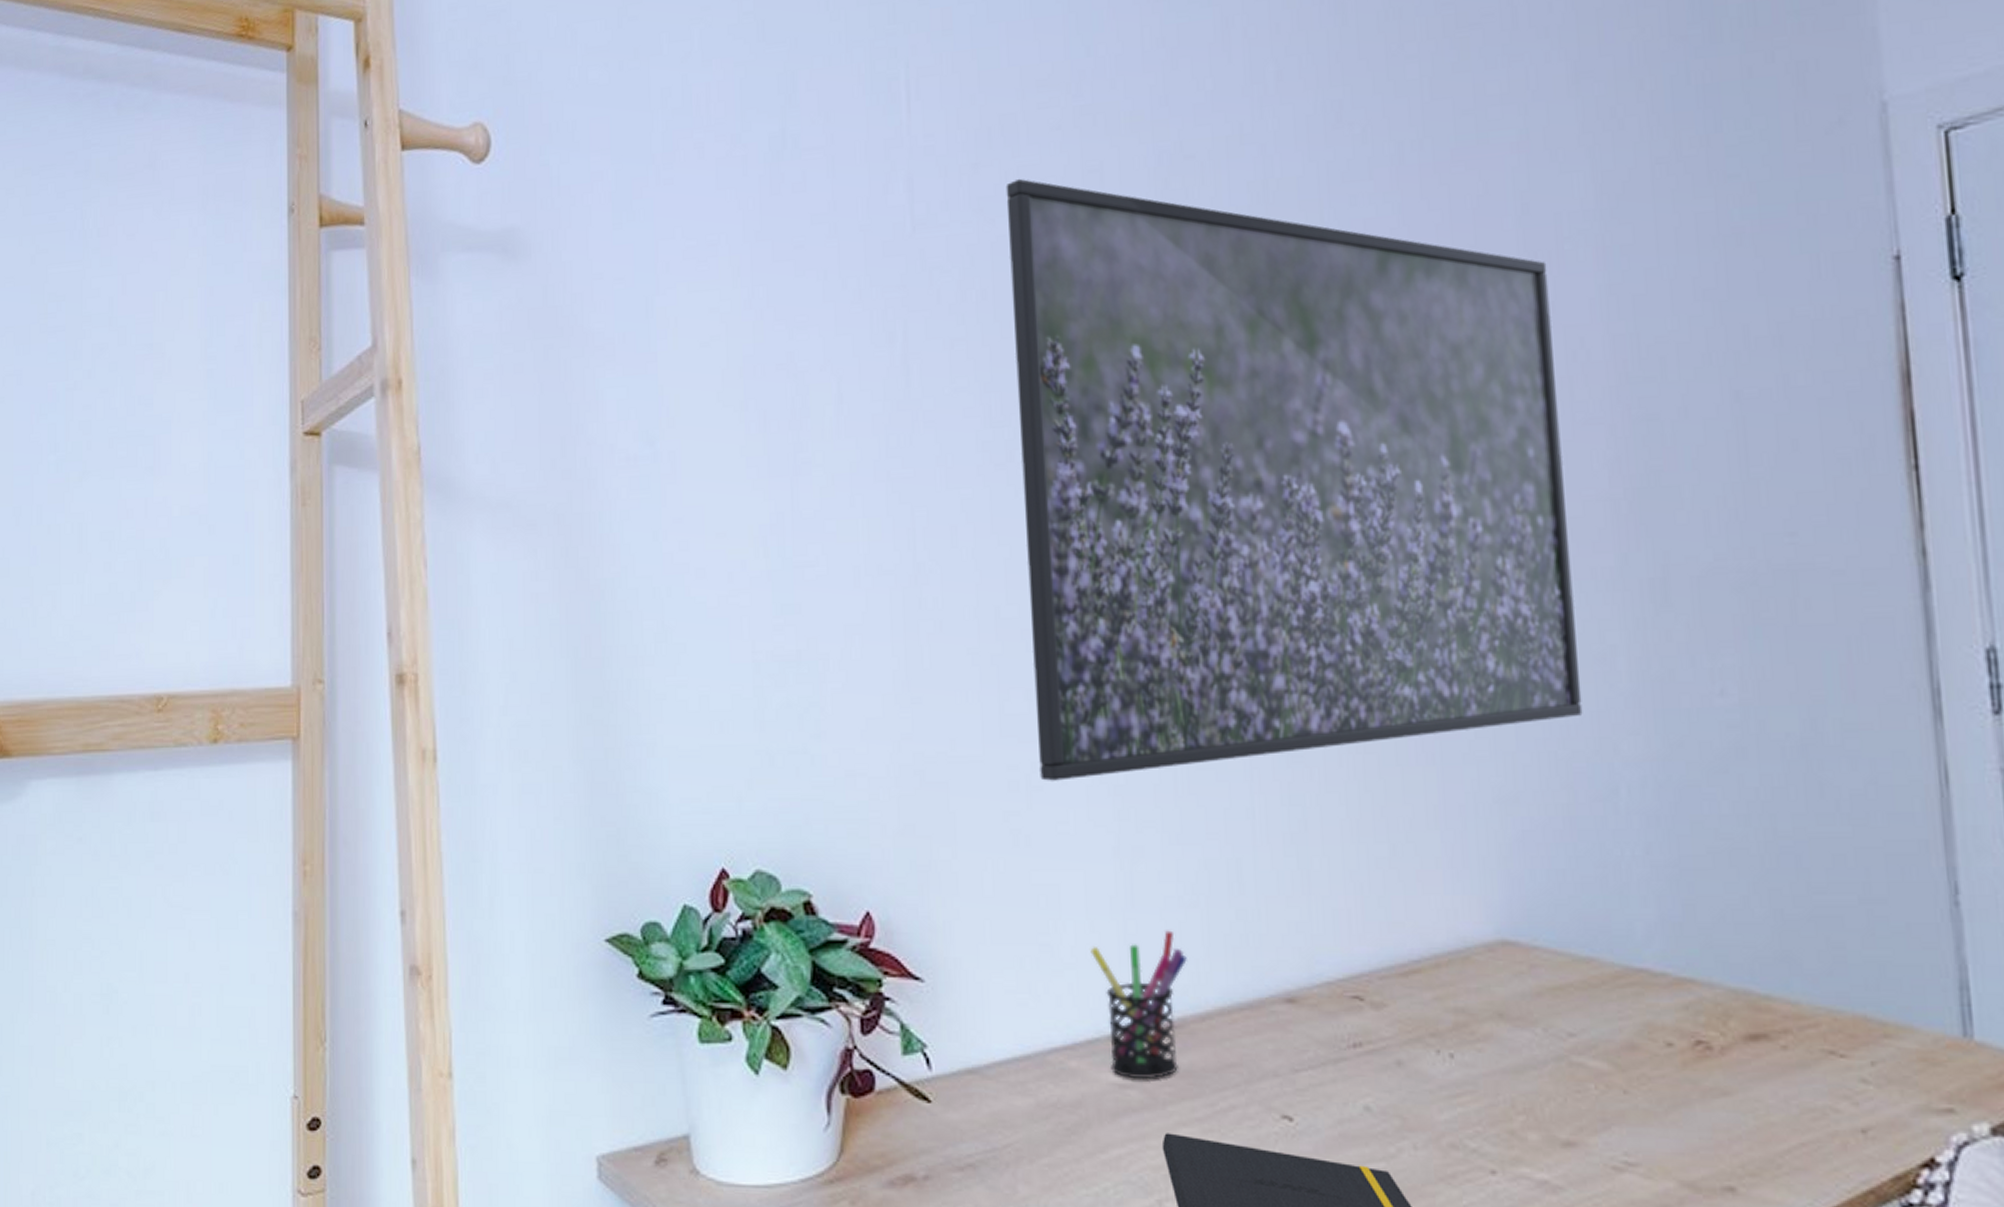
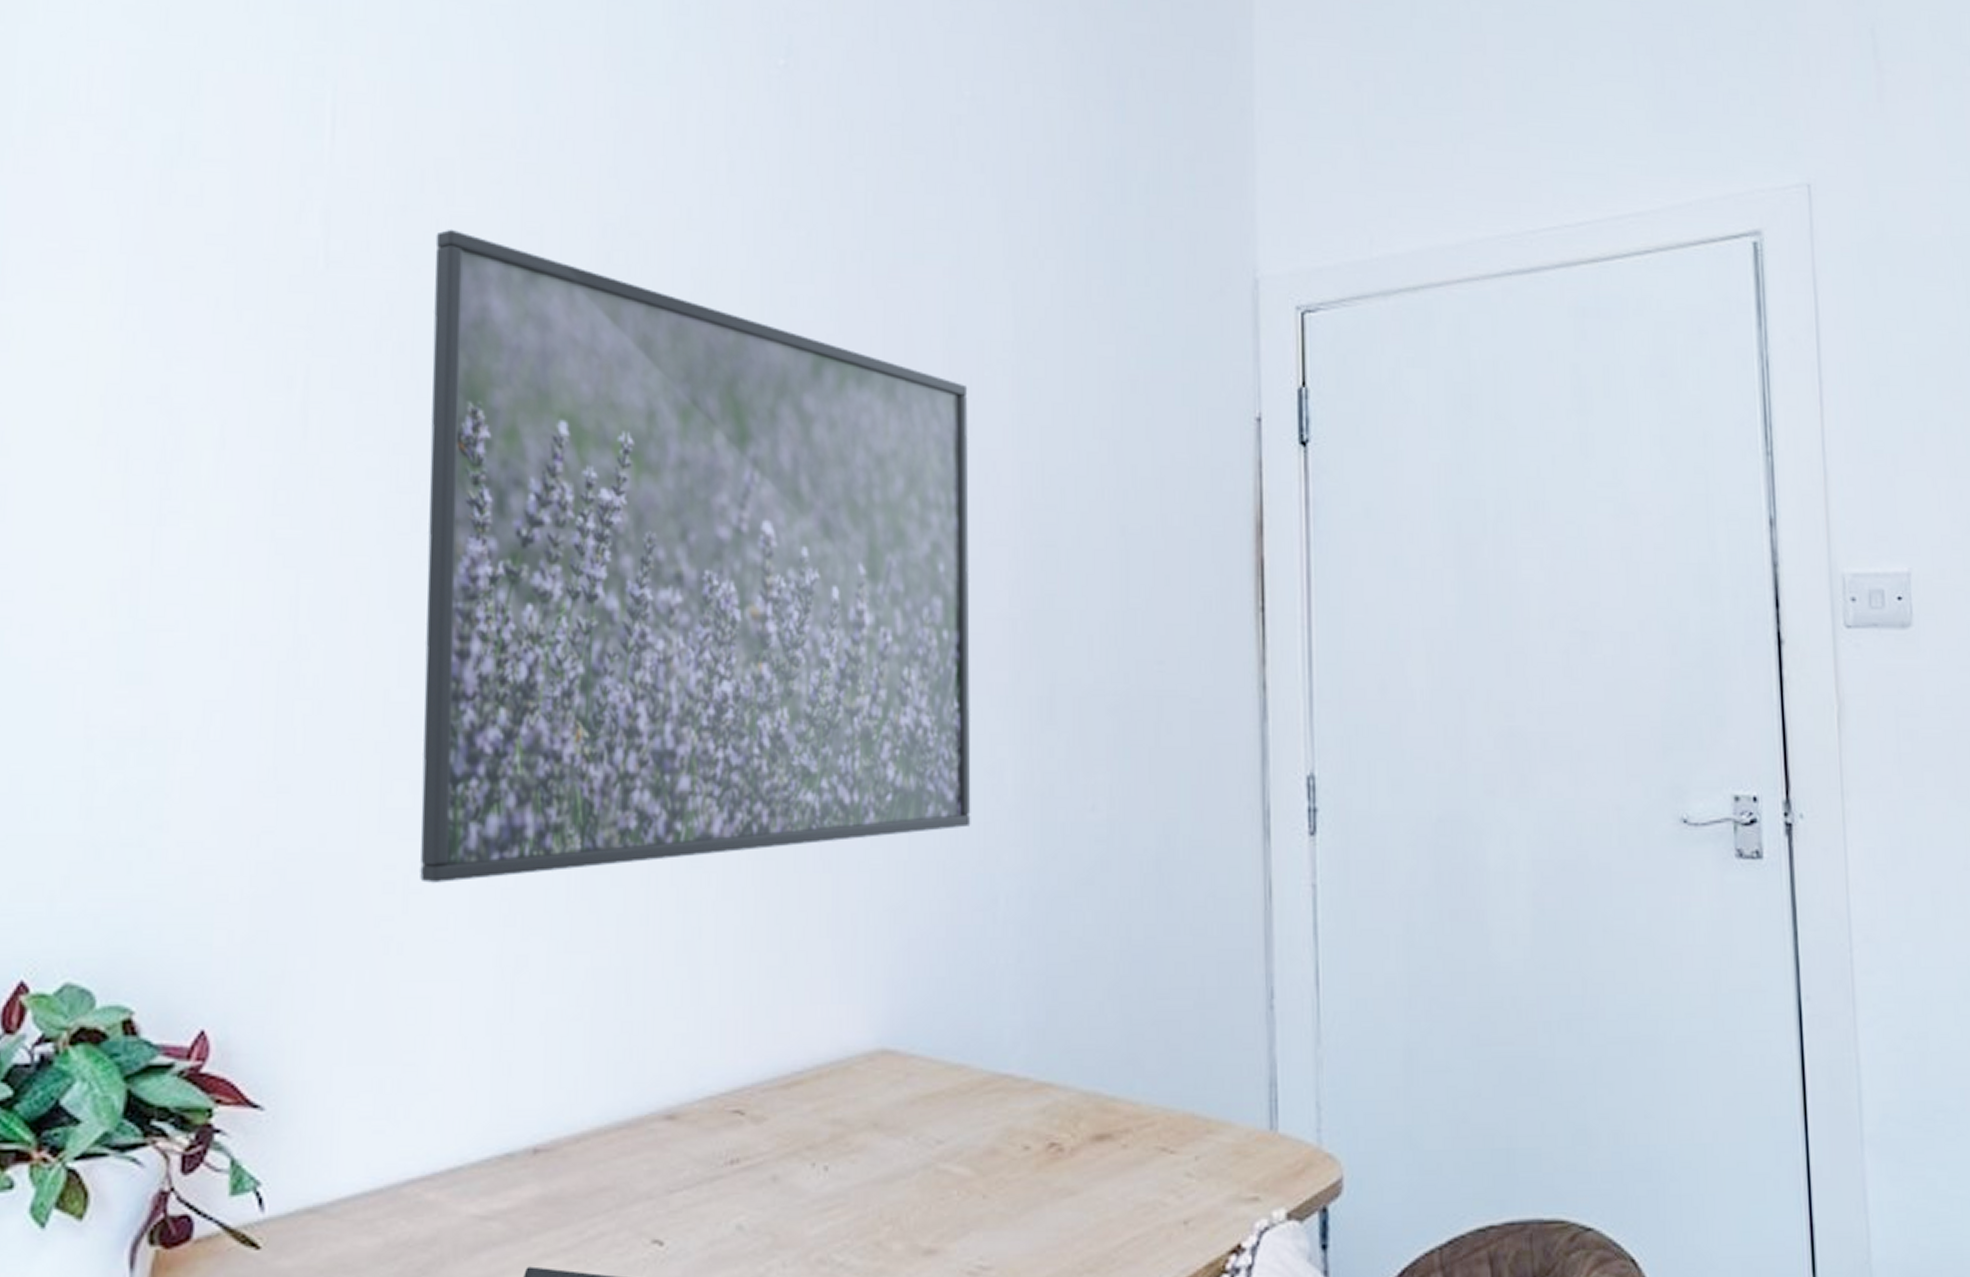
pen holder: present [1090,930,1187,1078] -> none [460,1045,565,1208]

